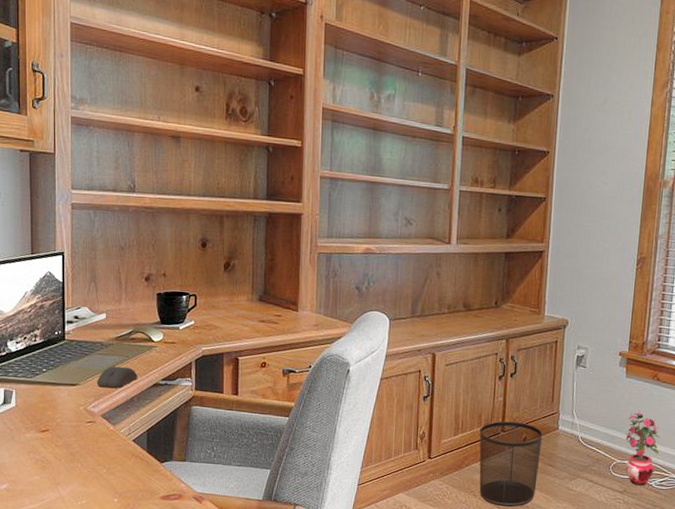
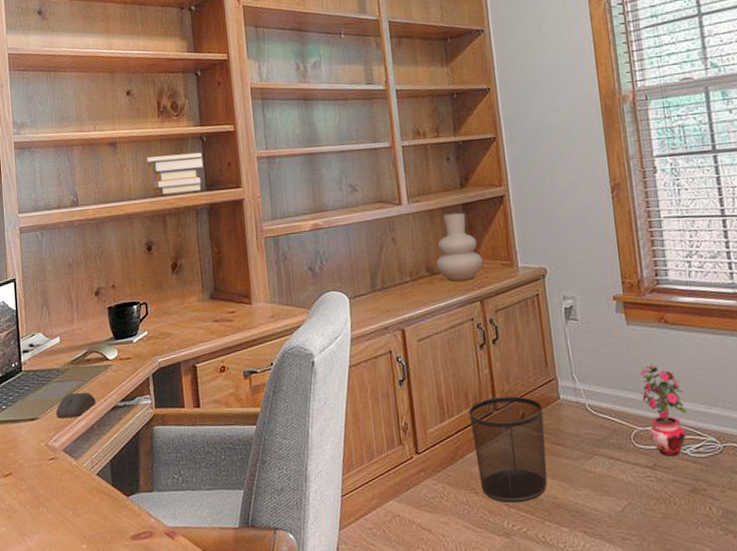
books: none [210,157,268,199] -> present [147,152,205,196]
vase: none [472,259,515,321] -> present [435,212,483,282]

